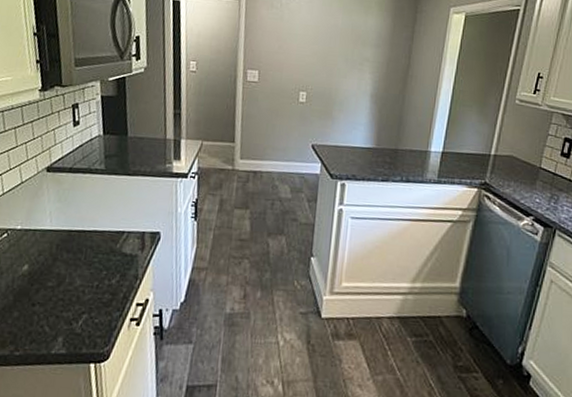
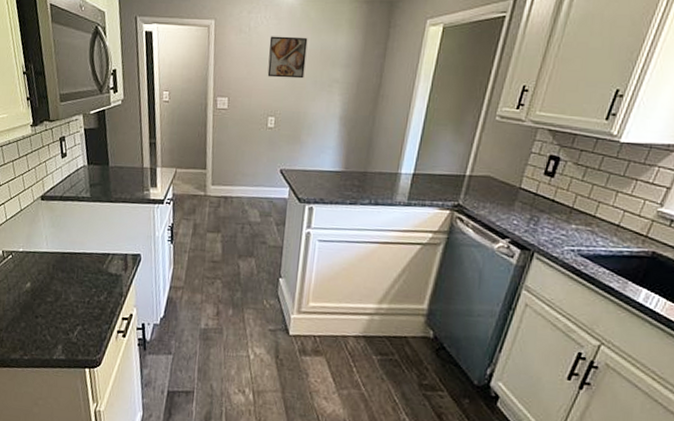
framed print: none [299,13,339,56] -> present [267,36,308,79]

